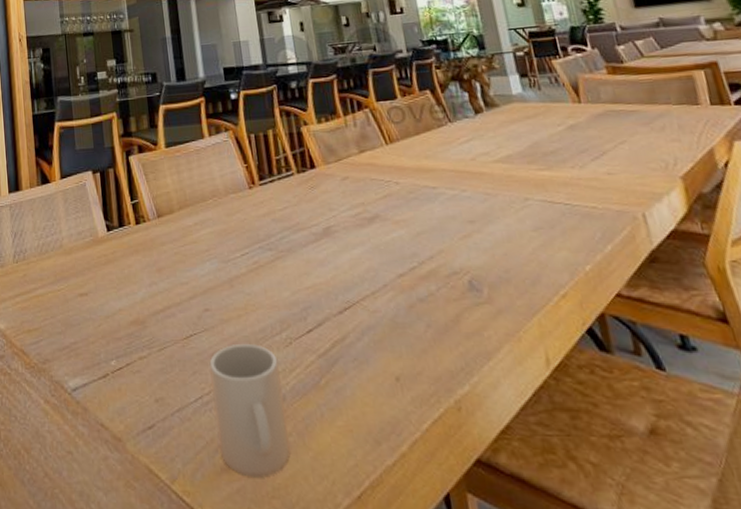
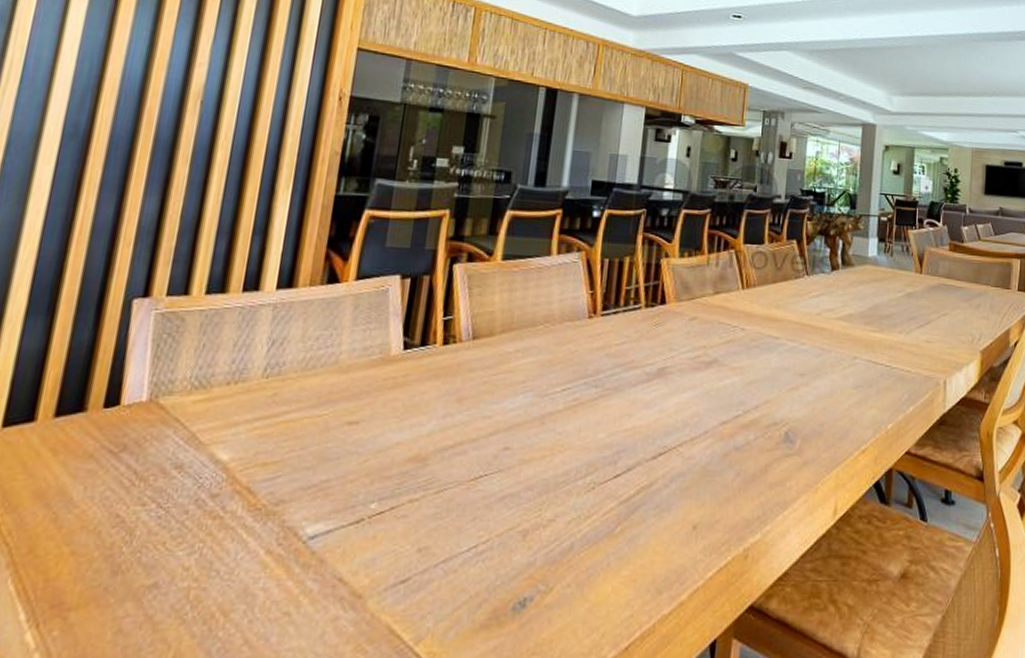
cup: present [209,343,290,478] -> none [484,487,575,633]

